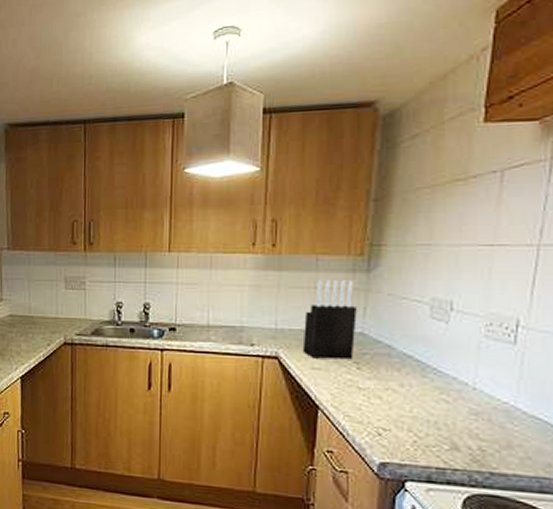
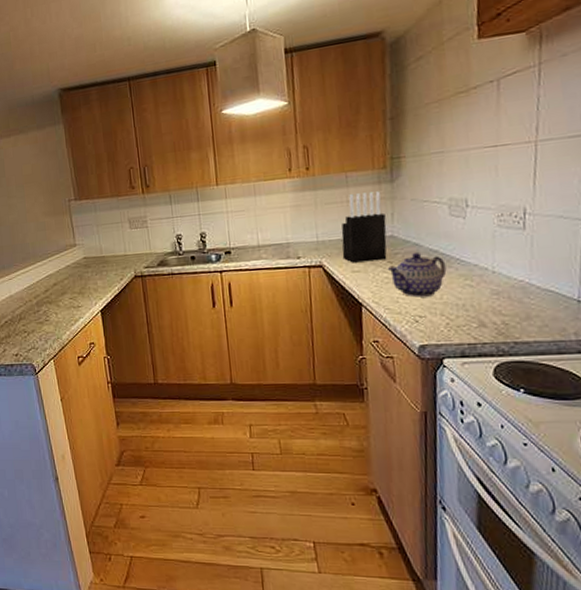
teapot: none [352,356,420,408] -> present [387,253,447,298]

